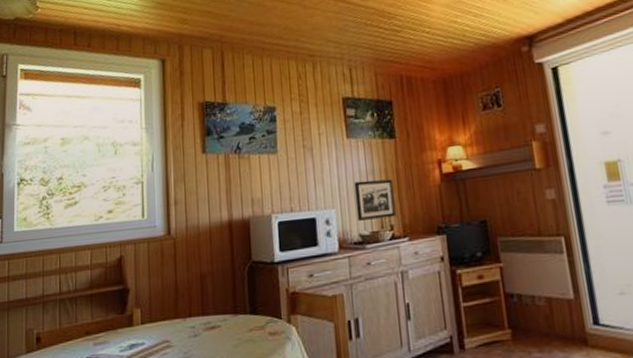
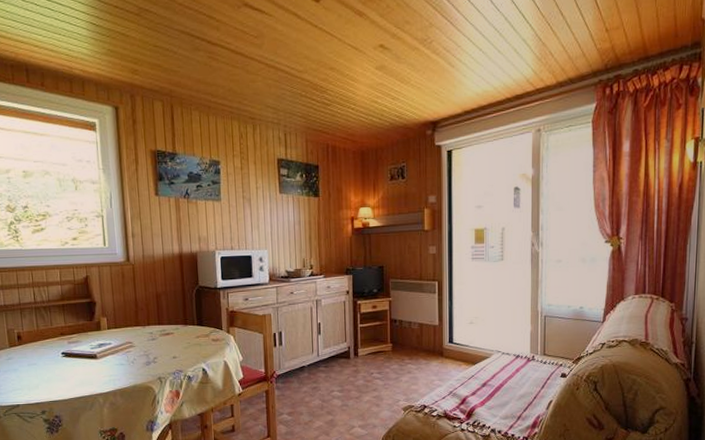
picture frame: present [354,179,396,222] -> none [283,229,315,261]

